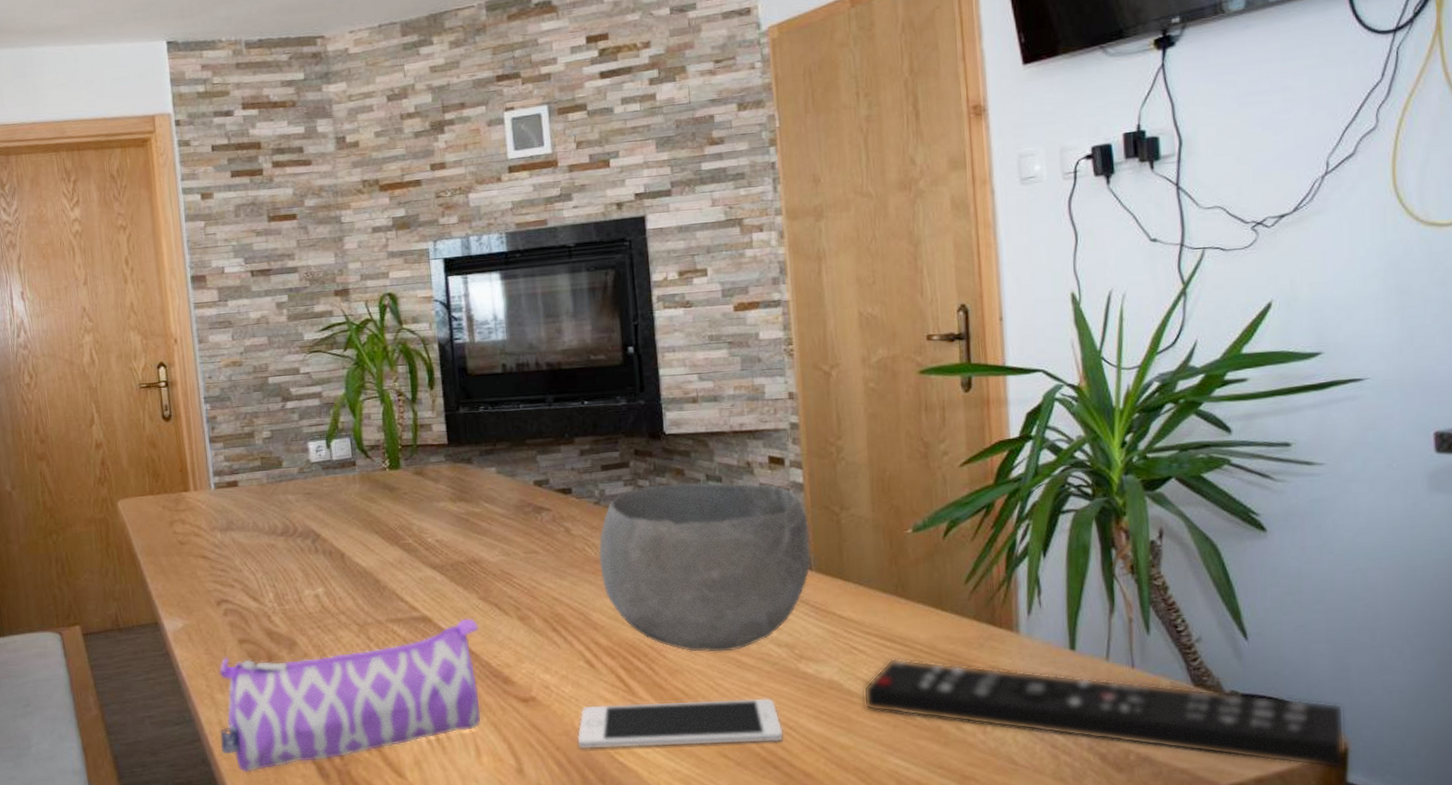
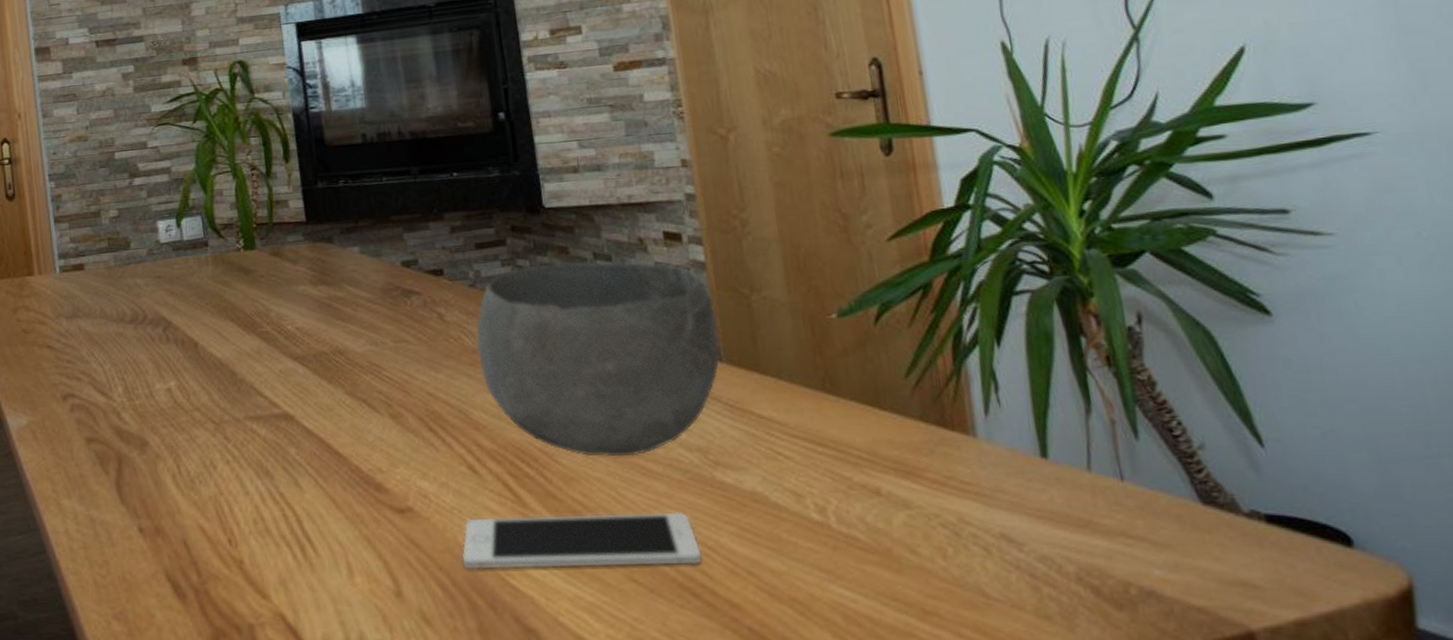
pencil case: present [218,618,481,773] -> none [65,416,353,590]
remote control: present [863,658,1346,770] -> none [792,465,1413,612]

